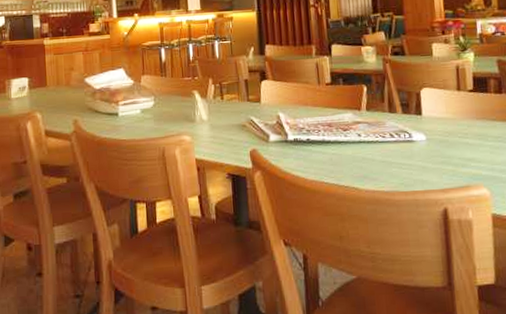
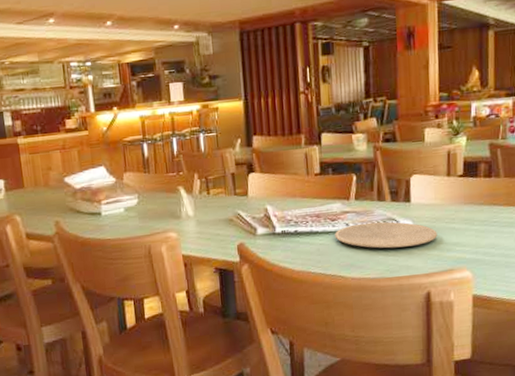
plate: none [347,133,451,161] -> present [335,221,437,249]

